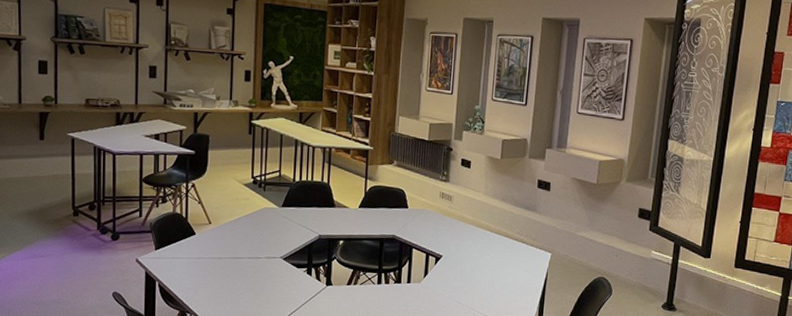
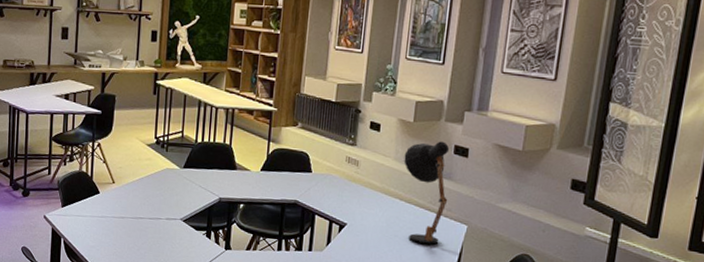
desk lamp: none [493,176,534,272] -> present [404,141,450,245]

